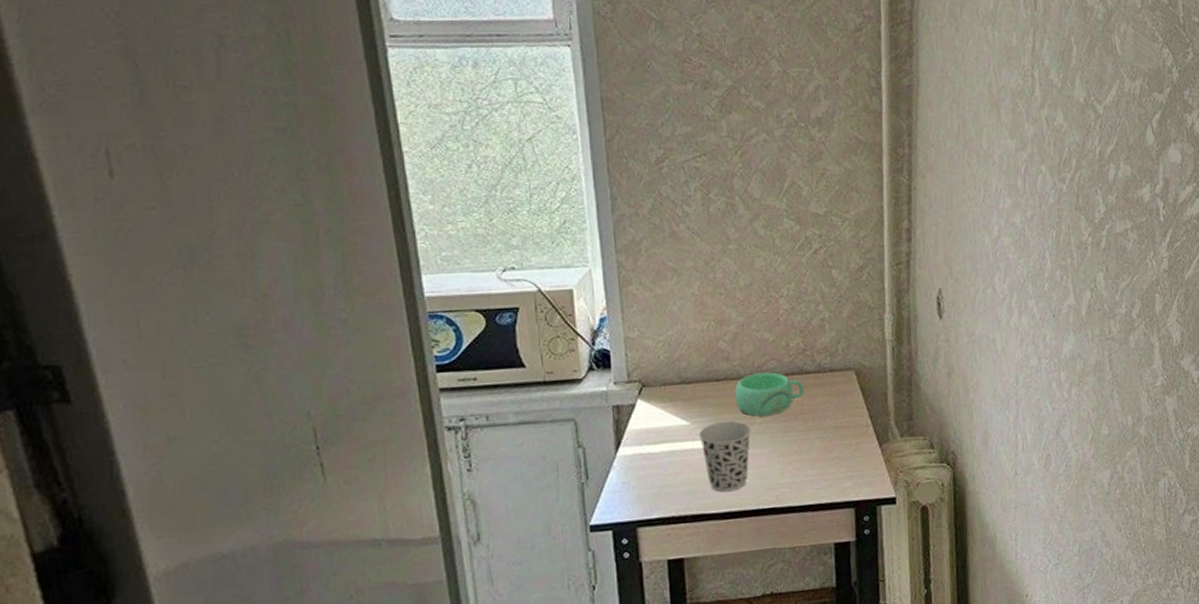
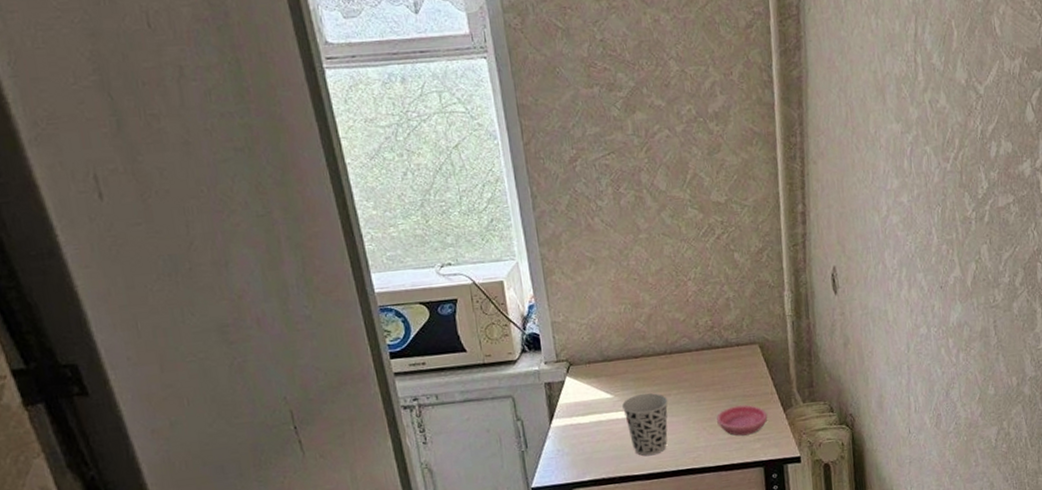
mug: present [734,372,804,417] -> none [652,348,714,388]
saucer: none [805,437,862,473] -> present [717,404,768,436]

